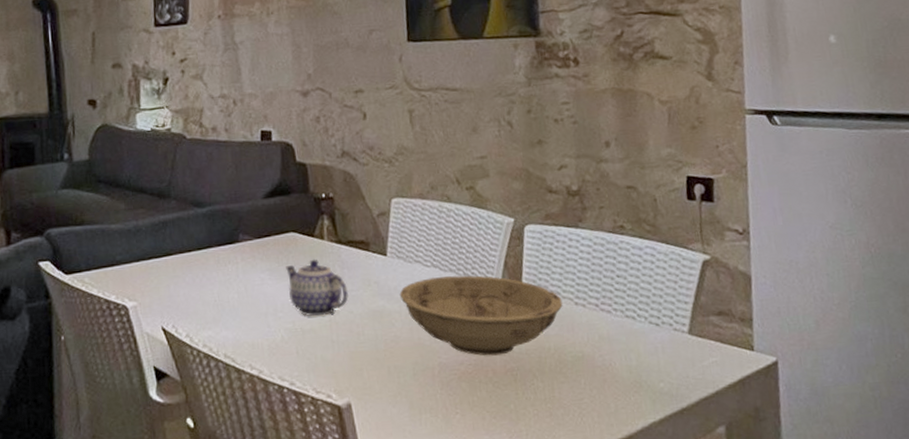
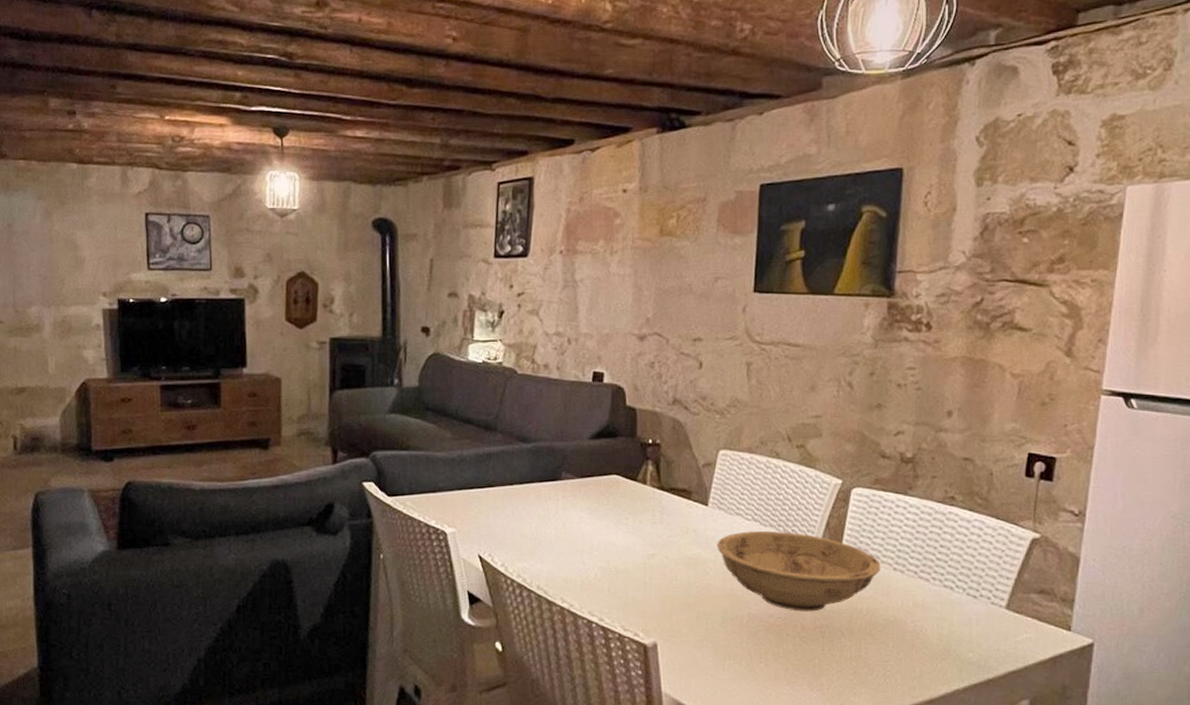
teapot: present [286,259,349,317] -> none [606,502,666,558]

